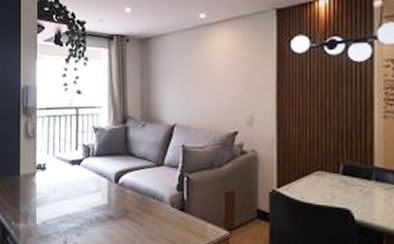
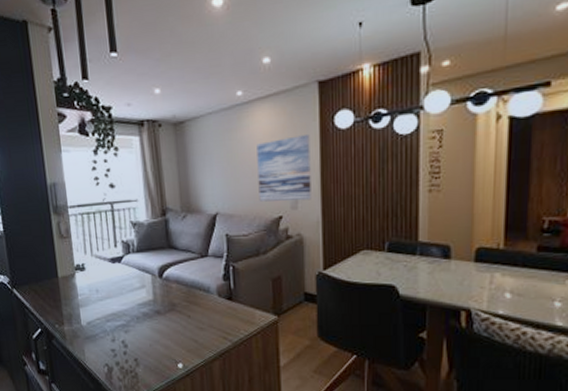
wall art: none [216,57,267,118] -> present [256,135,311,202]

